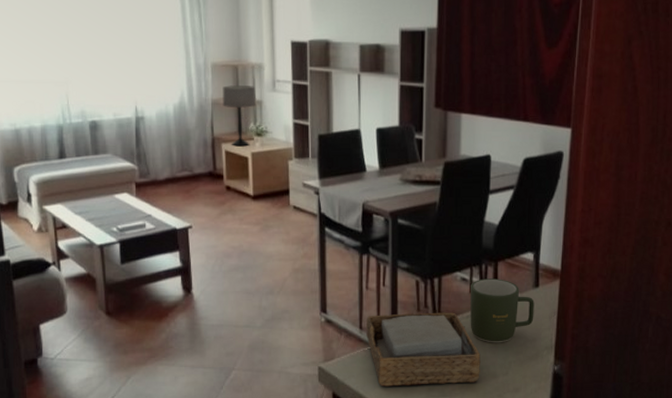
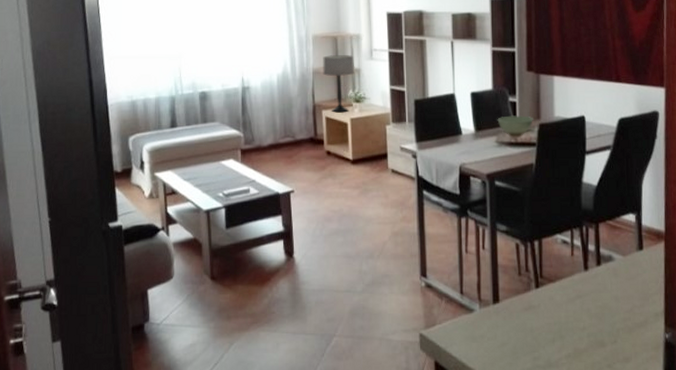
napkin holder: present [366,312,481,387] -> none [467,276,587,355]
bowl: none [402,153,439,176] -> present [497,115,533,138]
mug: present [470,278,534,343] -> none [571,241,640,309]

